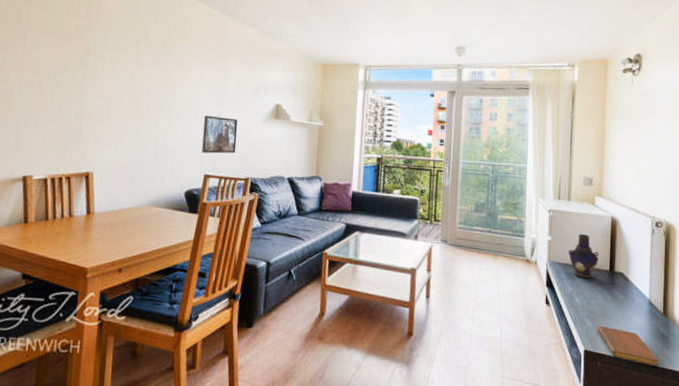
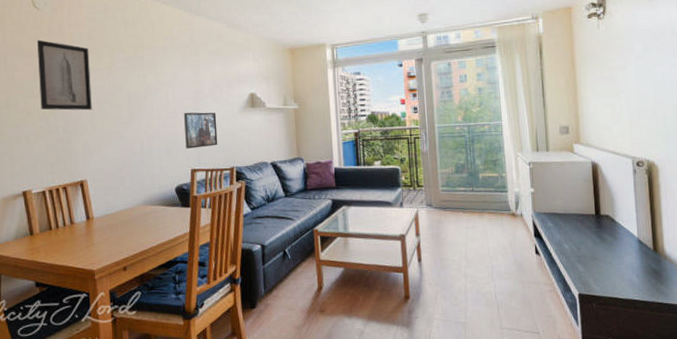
wall art: none [55,21,115,101] -> present [37,39,92,111]
vase: present [568,234,599,279] -> none [553,182,583,225]
notebook: present [597,325,659,367] -> none [588,268,654,302]

